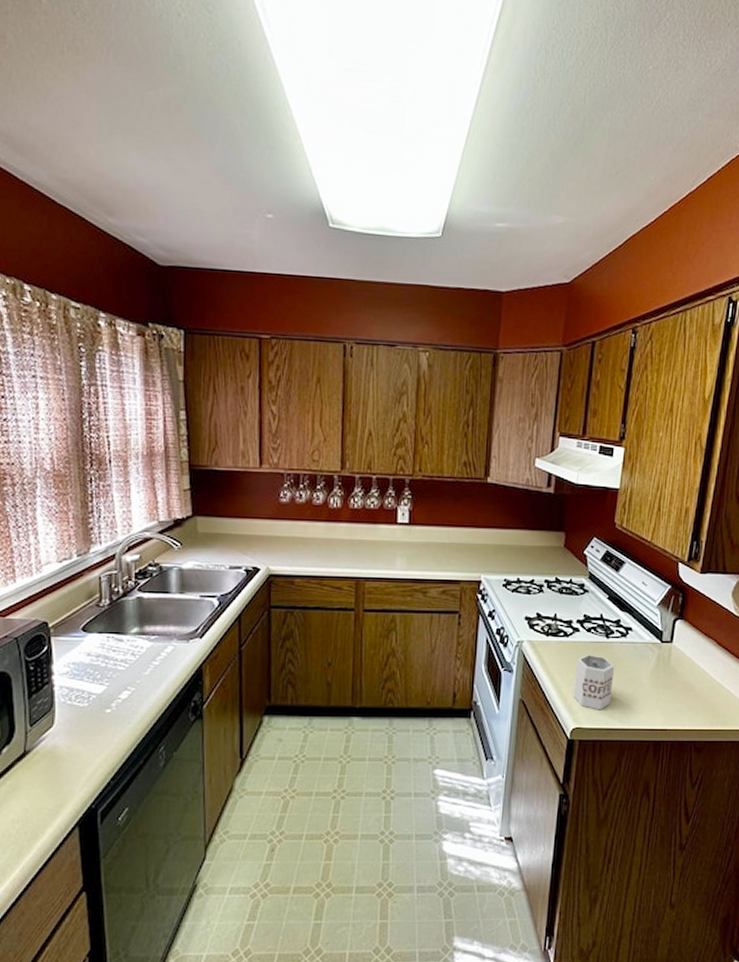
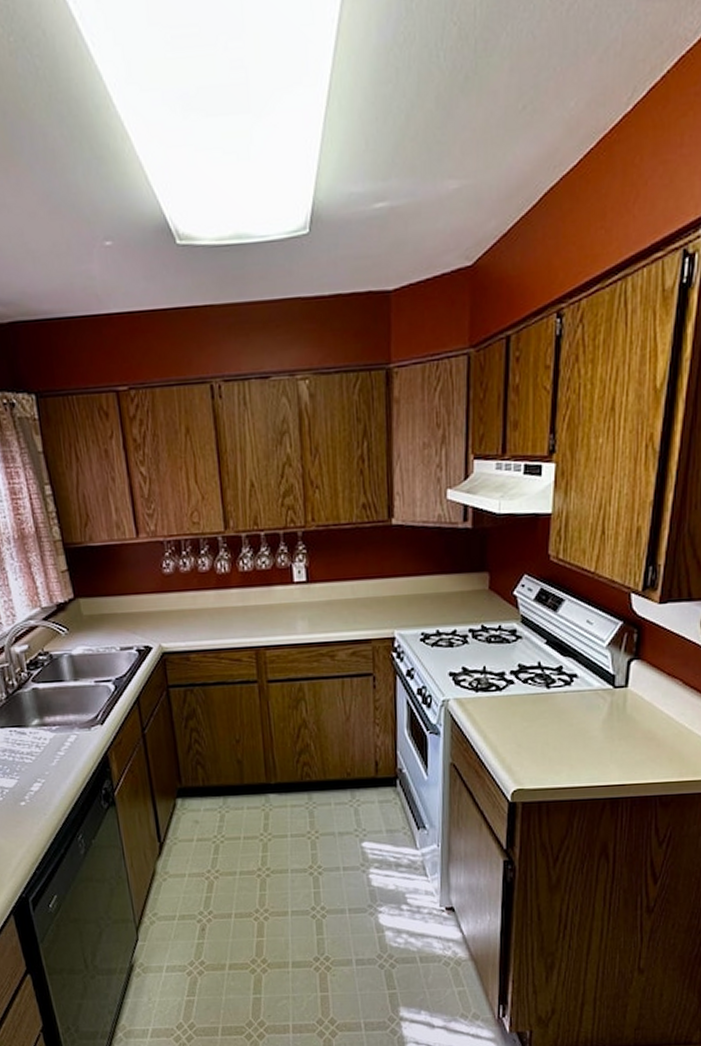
mug: present [573,655,615,710] -> none [511,708,559,769]

